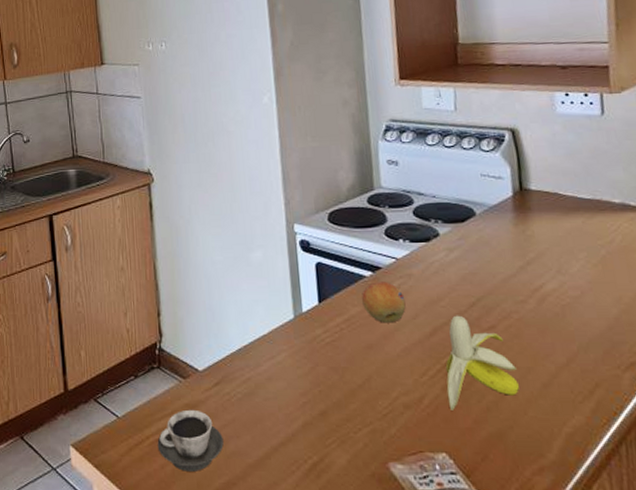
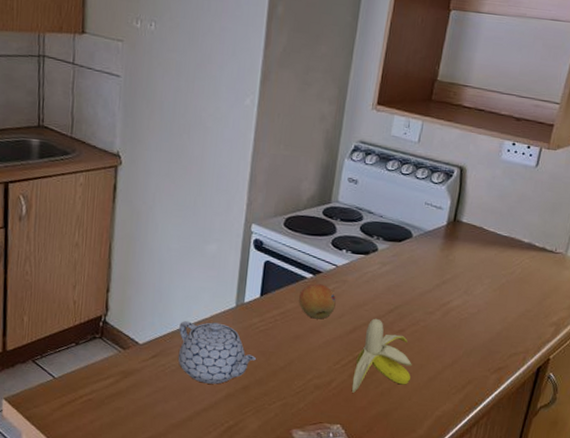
cup: present [157,409,224,471] -> none [89,375,153,427]
teapot: none [238,338,330,412] -> present [178,321,257,384]

